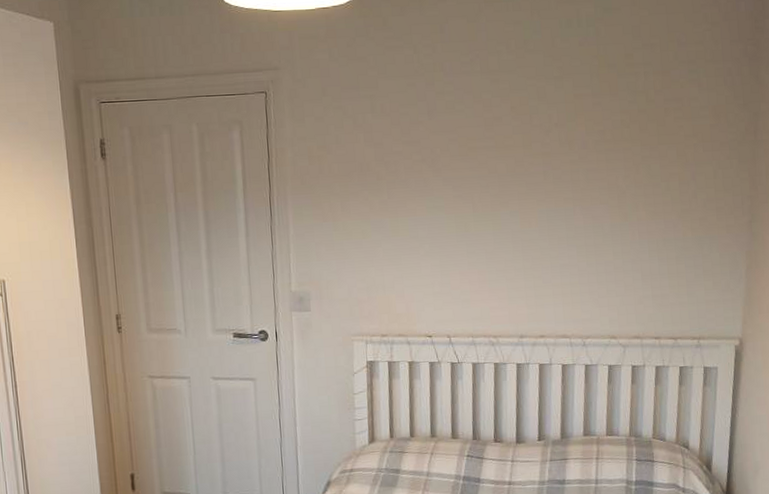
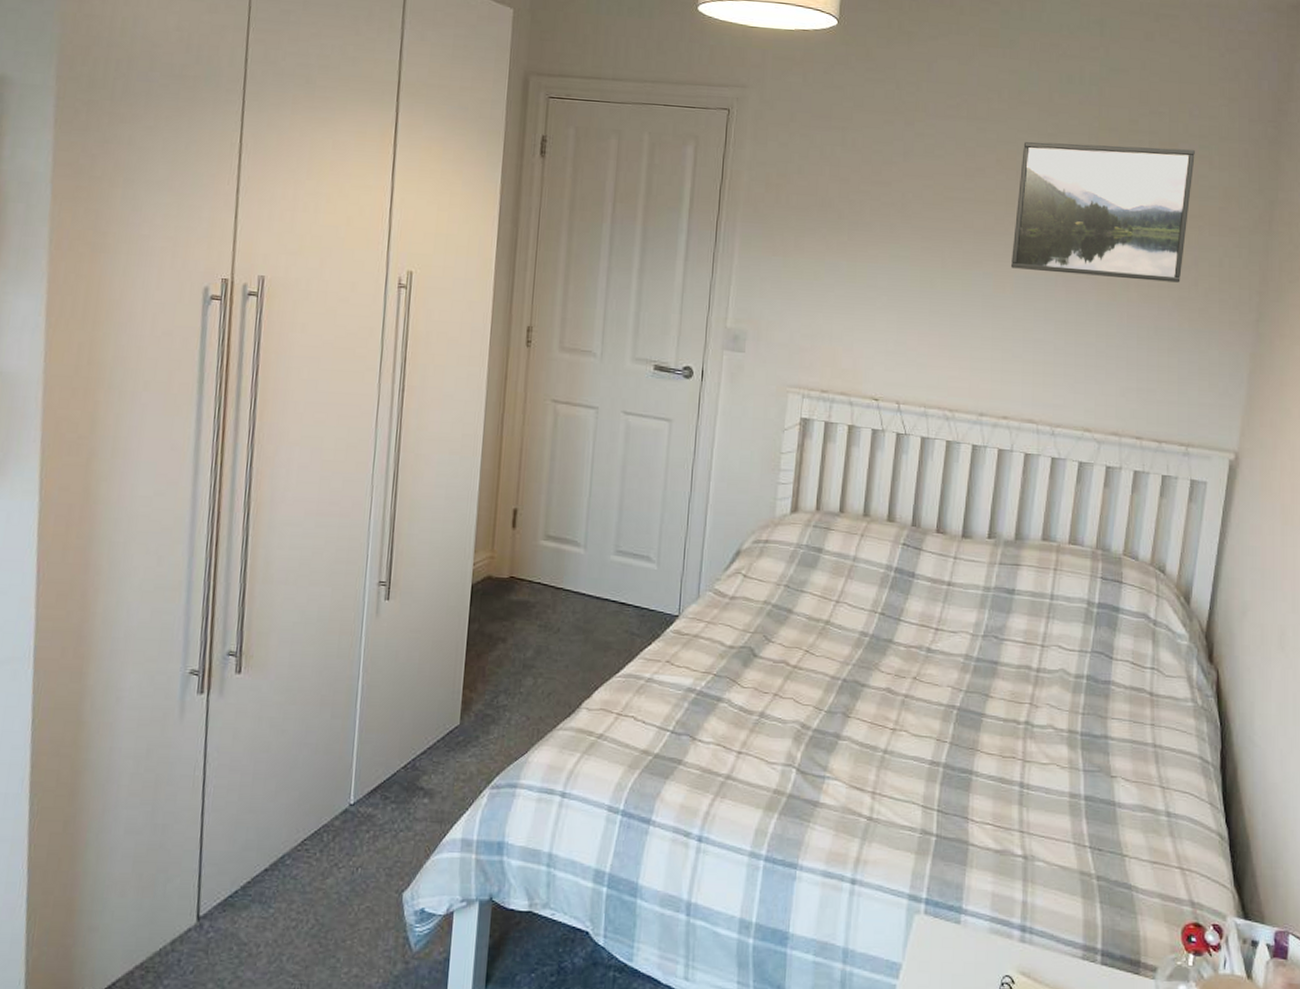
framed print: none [533,75,686,204] -> present [1011,142,1195,283]

